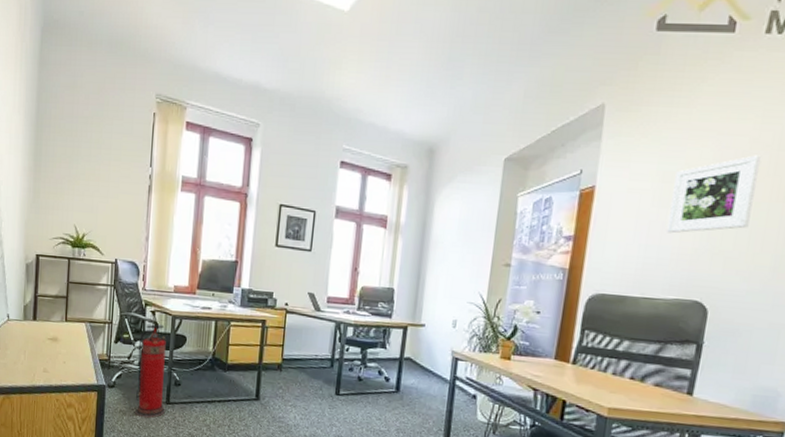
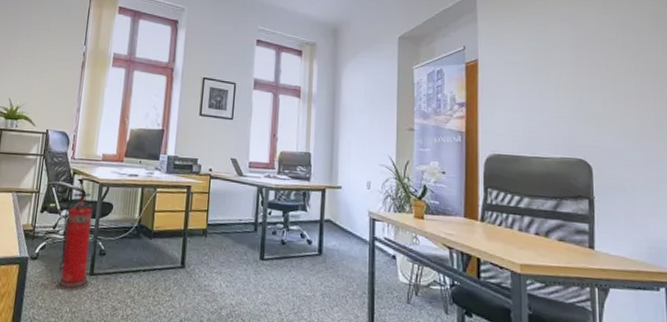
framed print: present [665,155,762,234] -> none [543,34,611,100]

